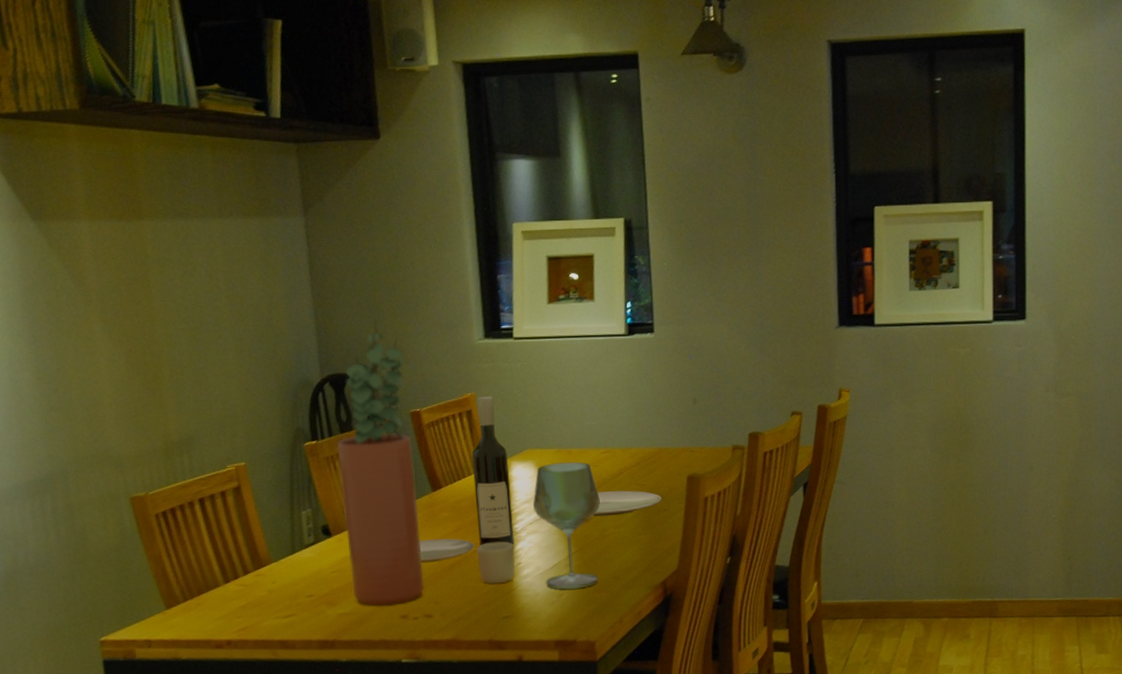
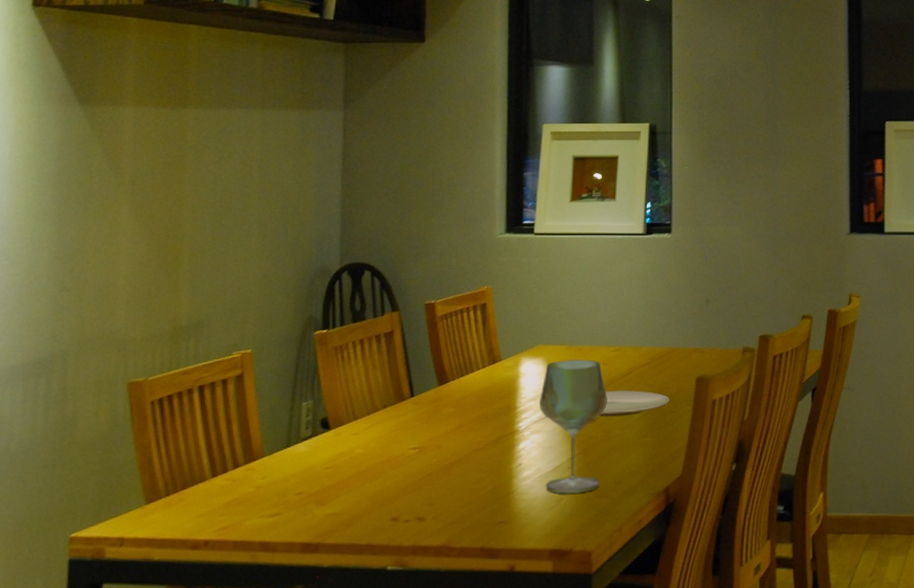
vase: present [336,318,425,606] -> none [344,209,424,506]
plate: present [420,538,475,563] -> none [419,435,476,461]
bottle: present [472,396,515,547] -> none [480,290,518,445]
cup: present [476,542,516,584] -> none [477,440,517,486]

